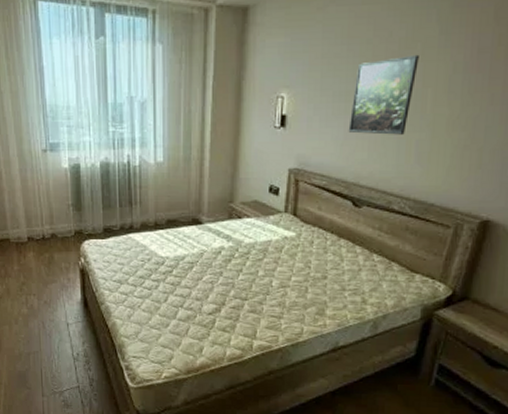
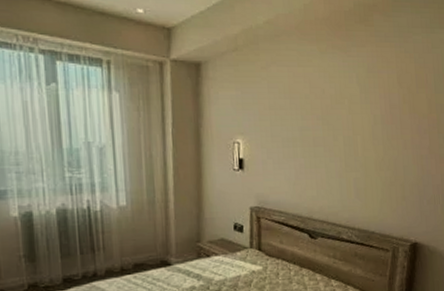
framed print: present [348,54,419,135] -> none [298,108,348,175]

